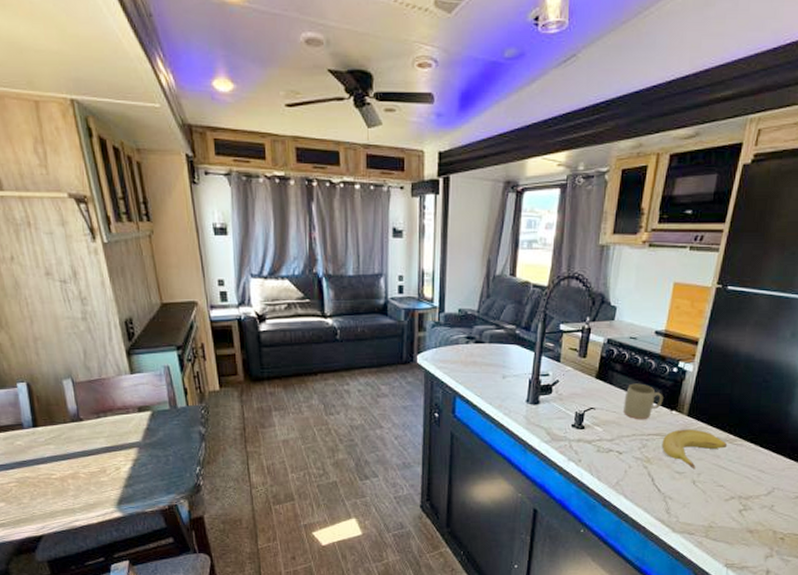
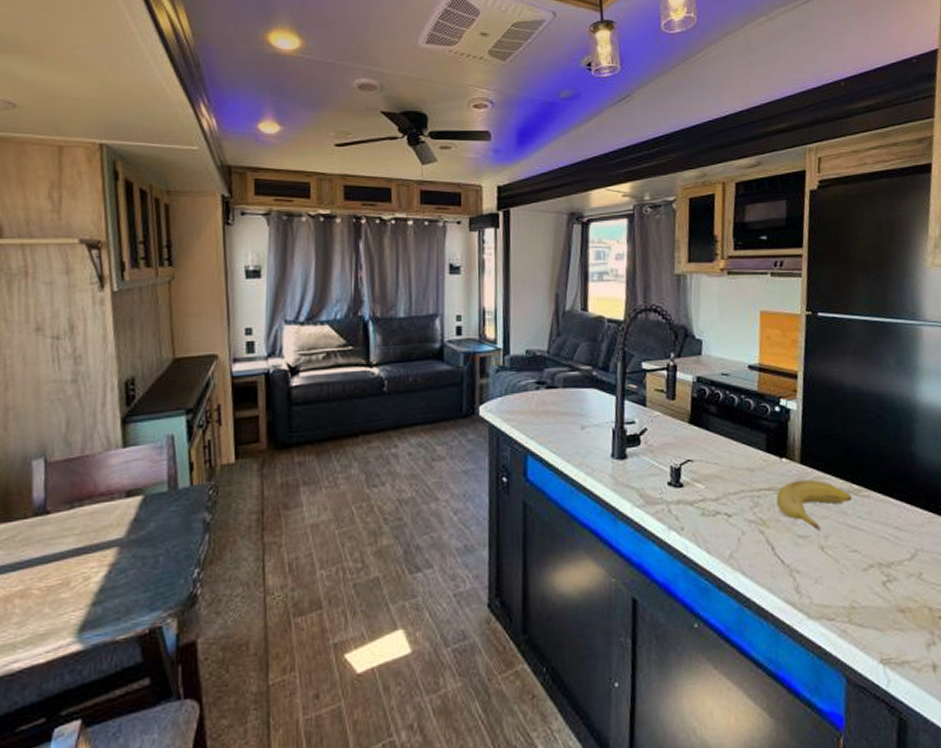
mug: present [624,383,663,419] -> none [725,427,770,471]

